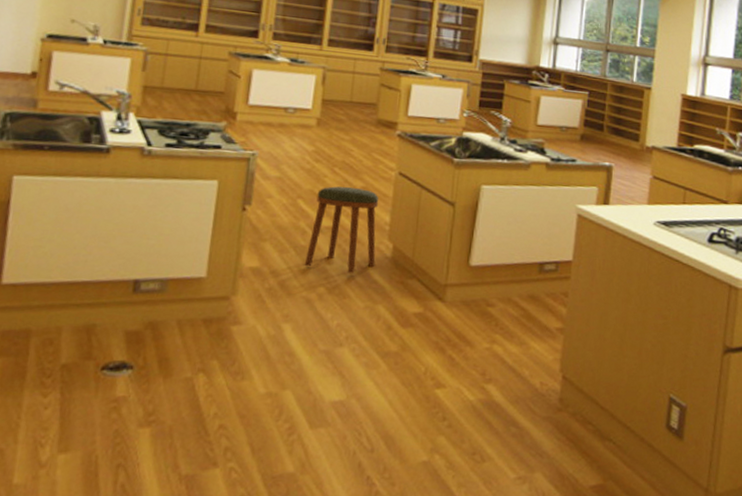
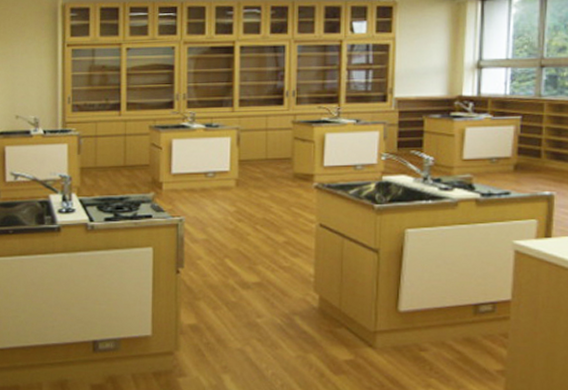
stool: present [304,186,379,274] -> none [236,242,303,326]

